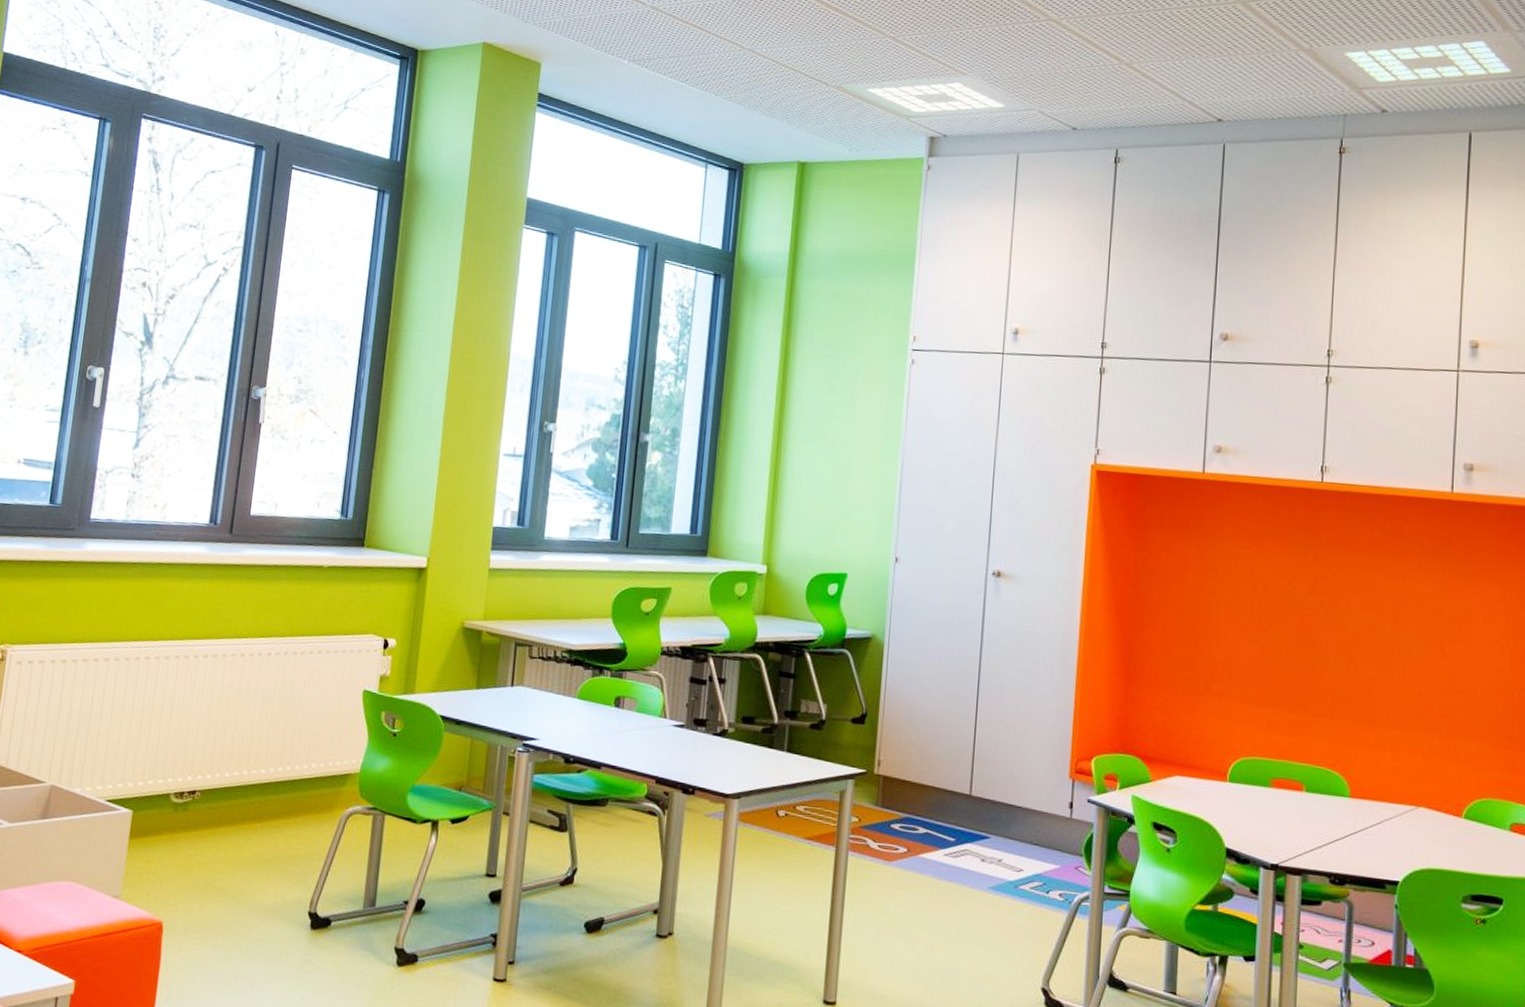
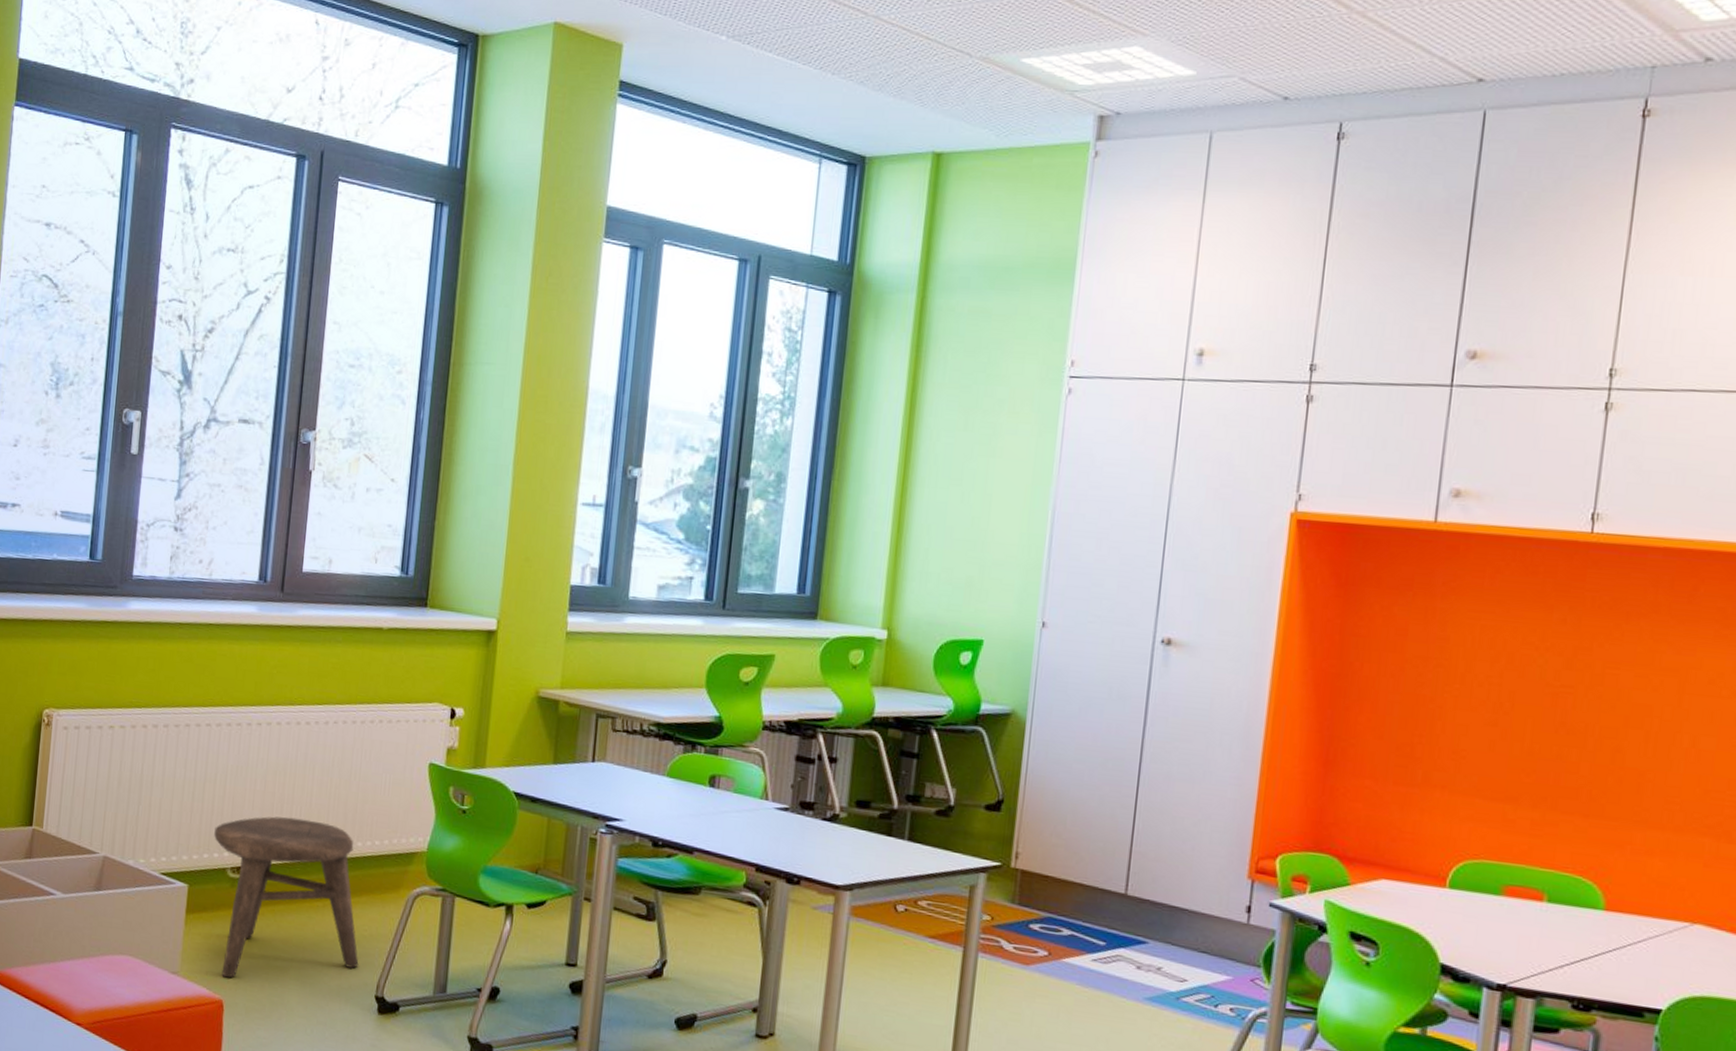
stool: none [159,743,294,900] -> present [214,816,359,978]

